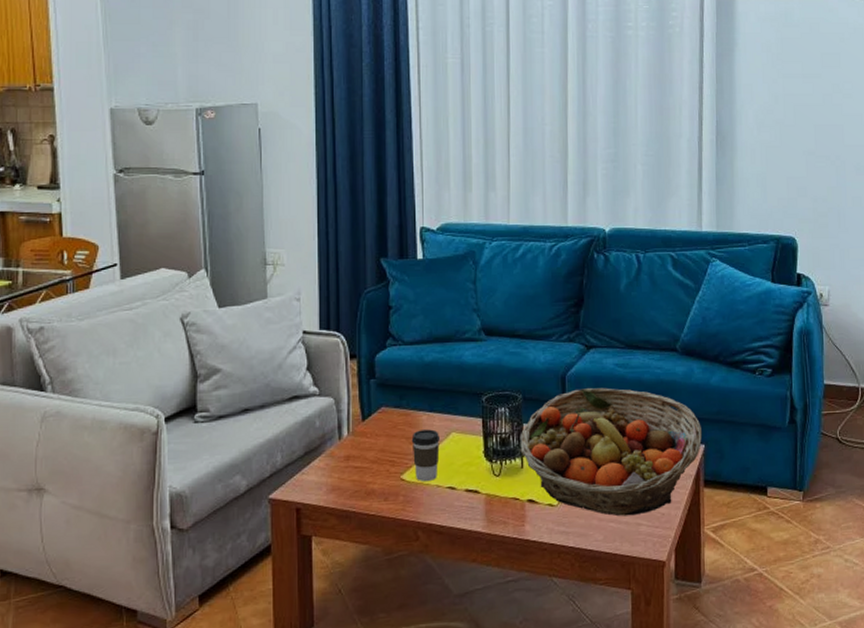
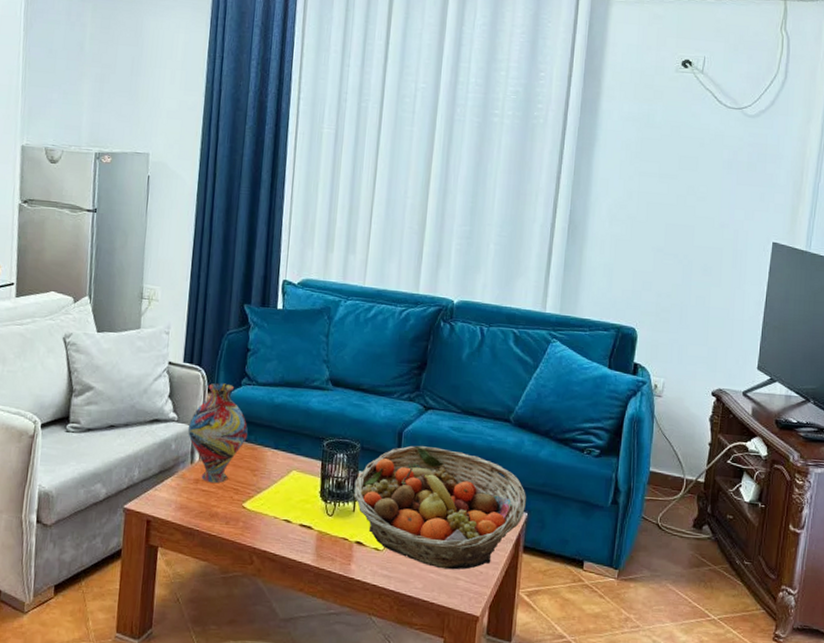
vase: none [333,347,398,457] -> present [188,382,248,483]
coffee cup: present [411,429,441,481] -> none [255,464,282,512]

